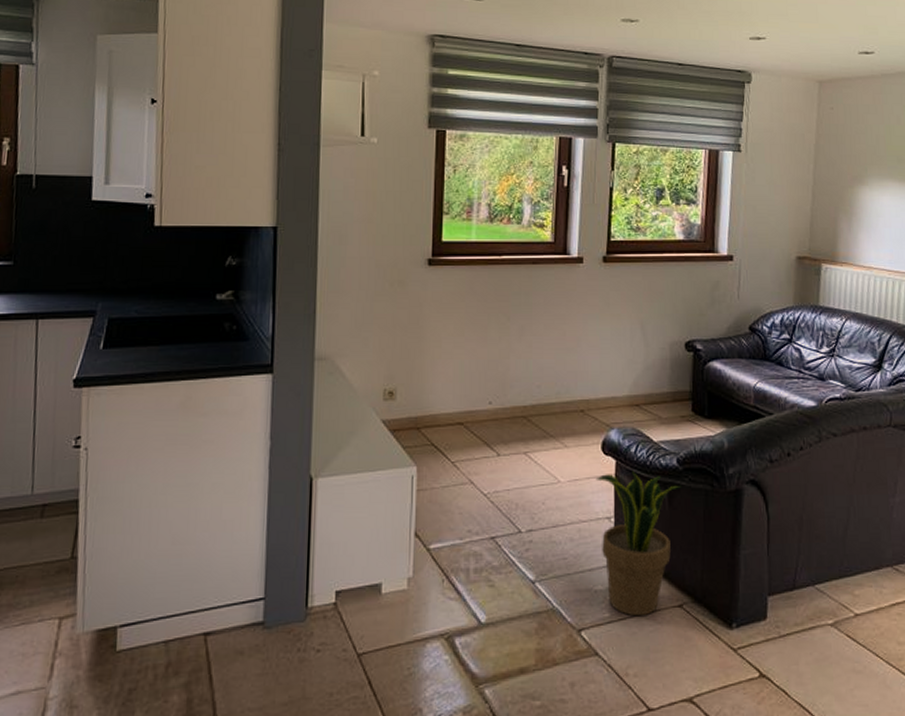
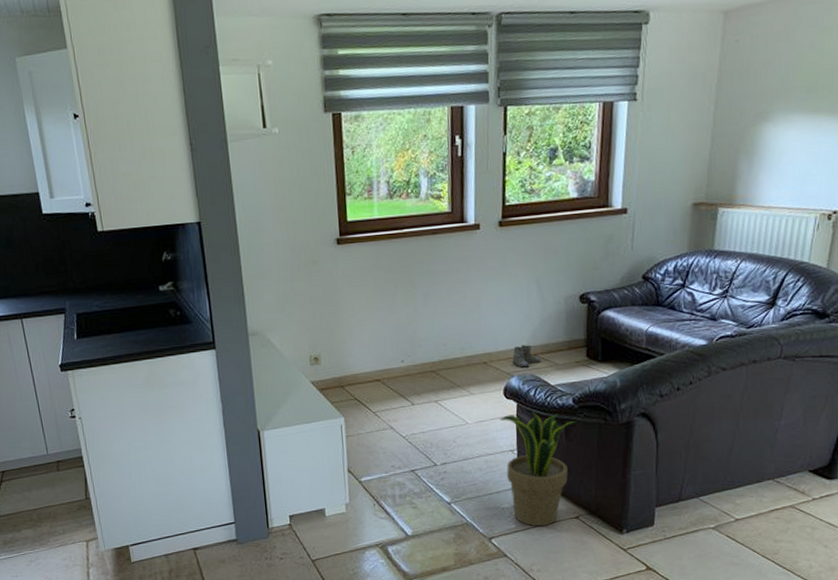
boots: none [613,393,644,419] -> present [512,345,541,368]

